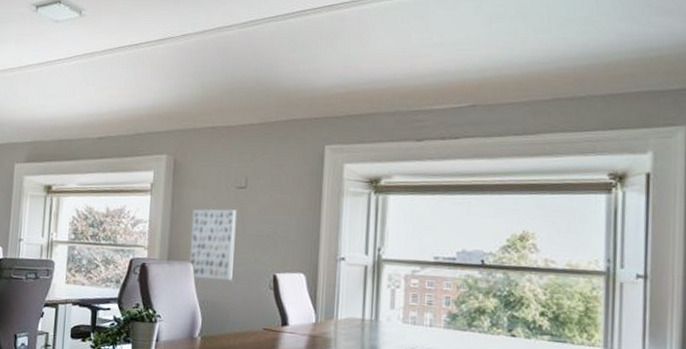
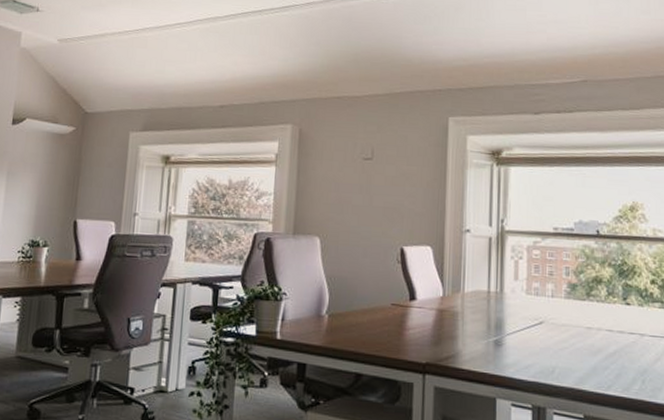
wall art: present [189,208,237,281] -> none [315,180,363,255]

